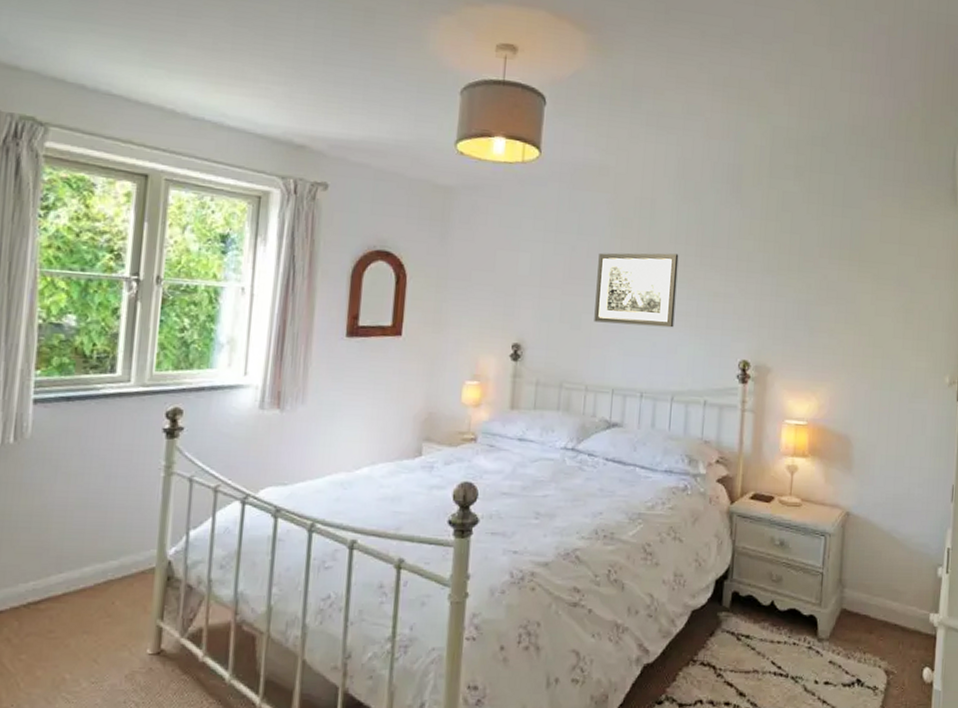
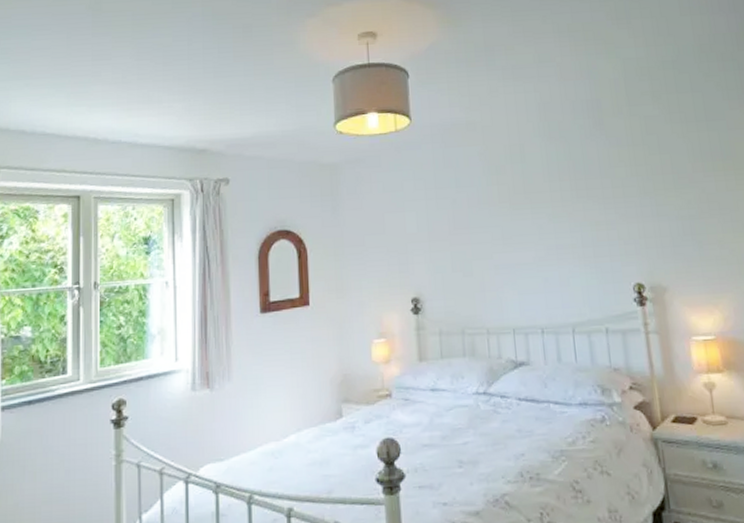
wall art: present [594,253,679,328] -> none [479,191,562,267]

